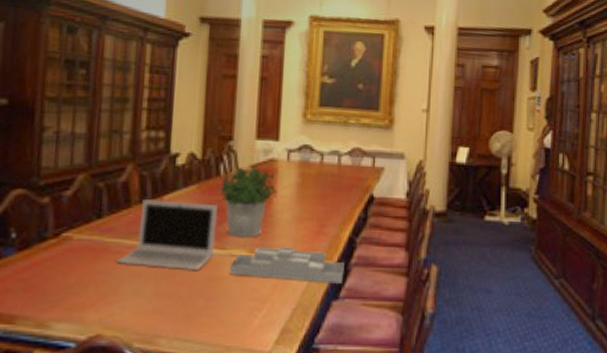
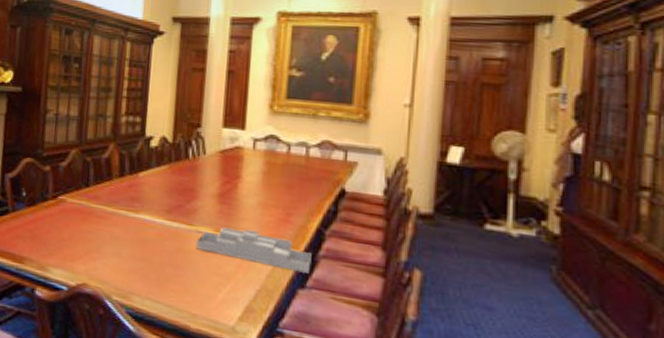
laptop: present [116,199,218,271] -> none [100,174,187,241]
potted plant: present [220,164,277,238] -> none [188,150,242,218]

